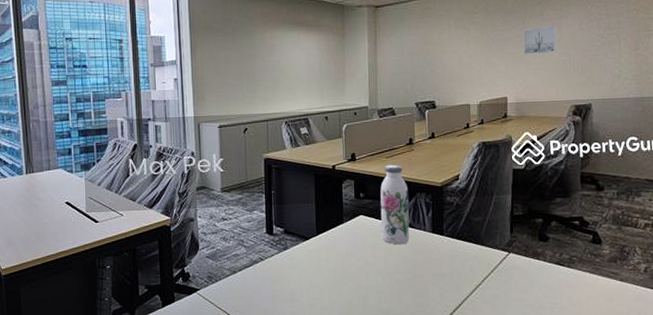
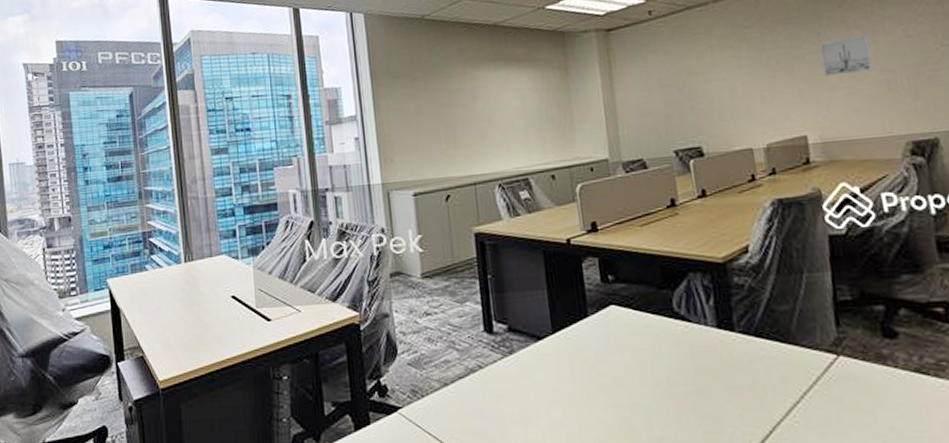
water bottle: present [380,164,410,245] -> none [635,234,685,346]

